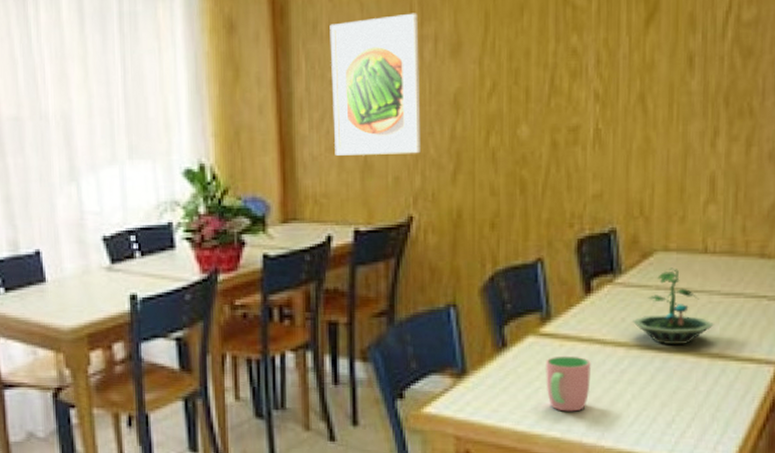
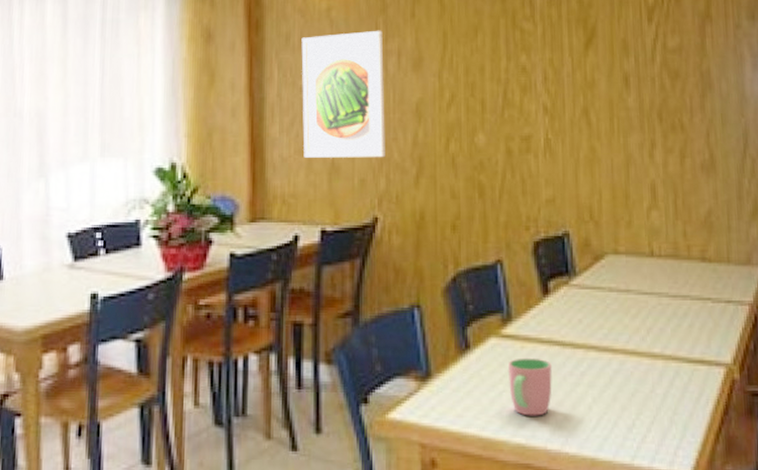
terrarium: present [633,268,714,345] -> none [589,270,665,347]

